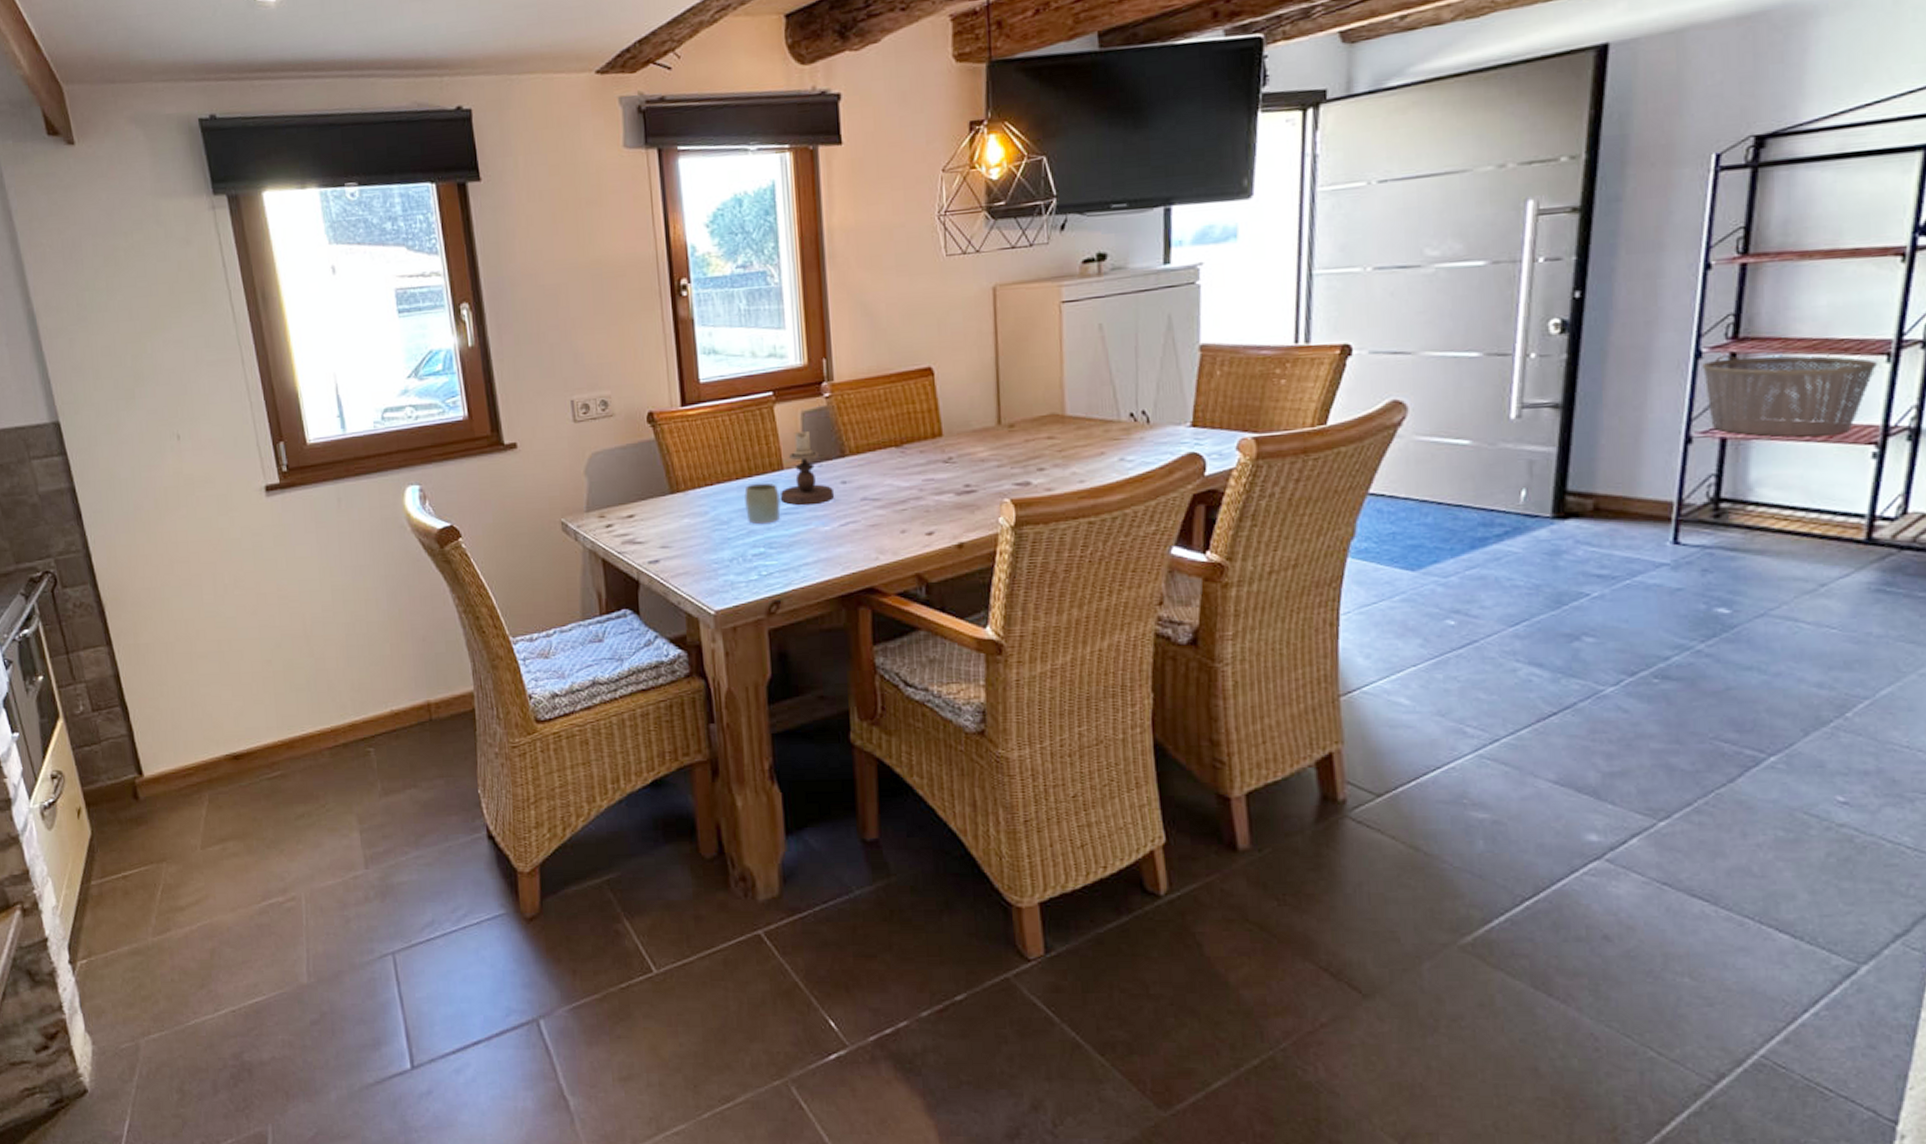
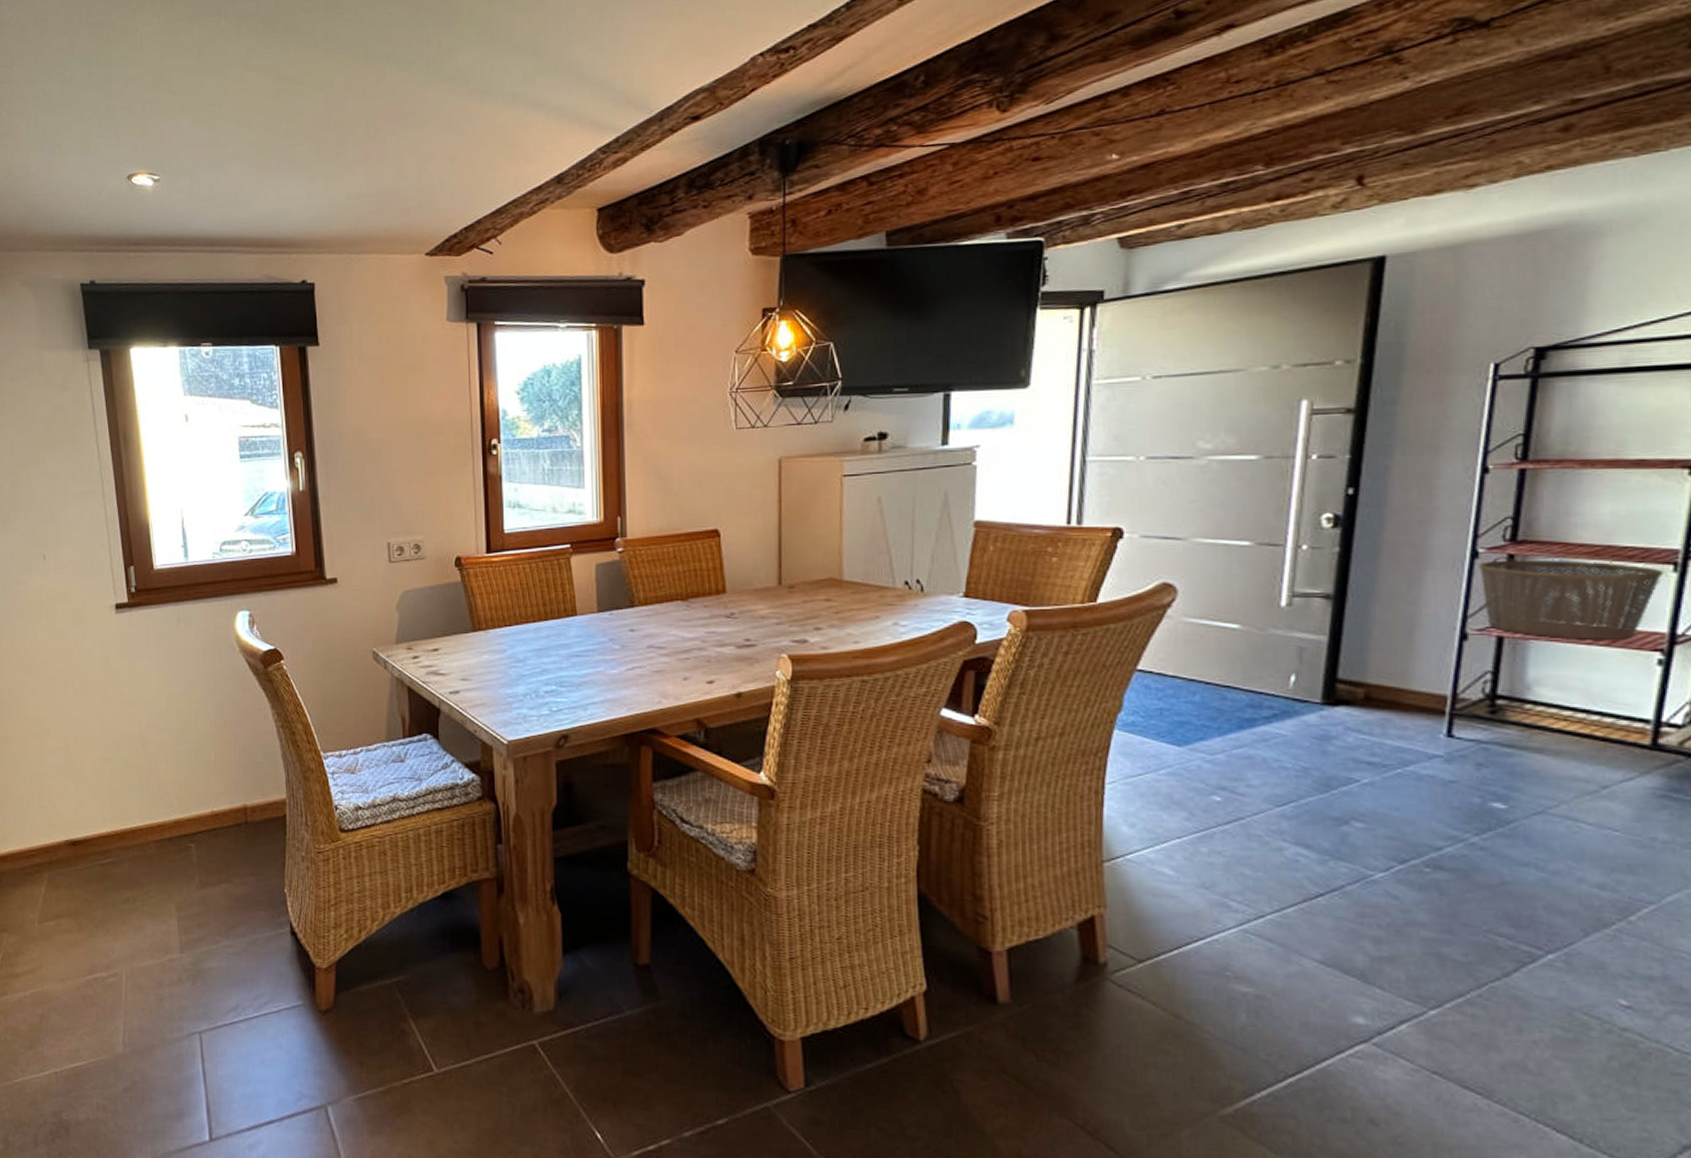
mug: present [744,482,781,525] -> none [540,626,572,665]
candlestick: present [781,431,834,506] -> none [573,582,622,650]

